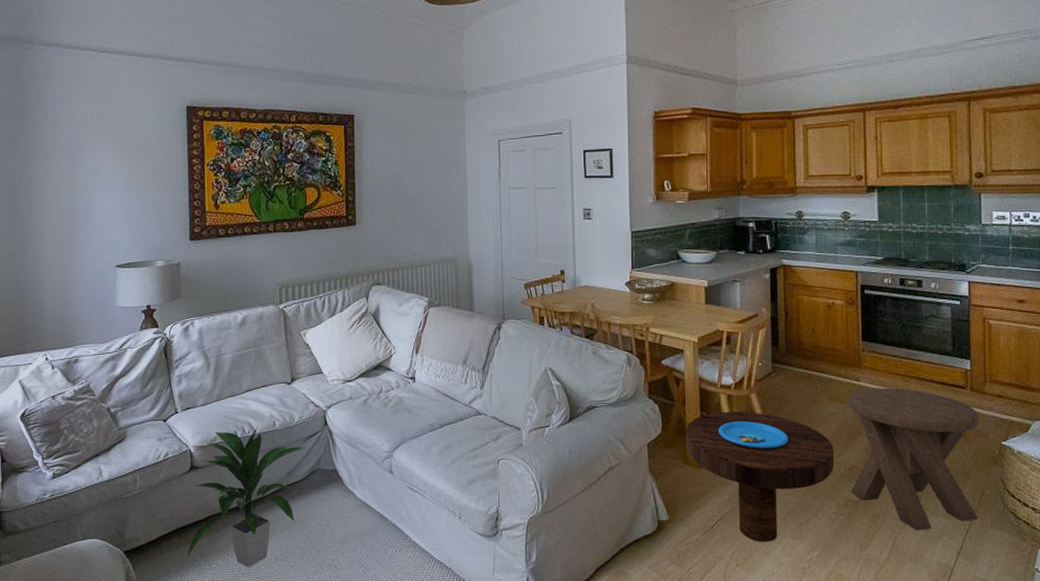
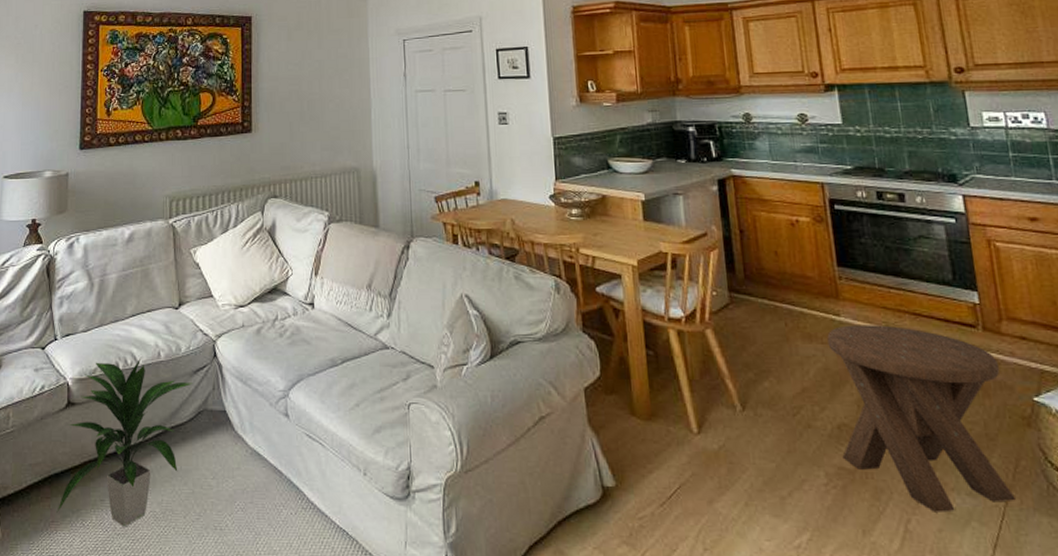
side table: present [685,411,835,542] -> none [629,350,818,520]

